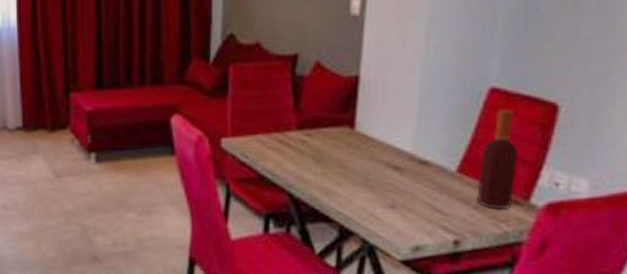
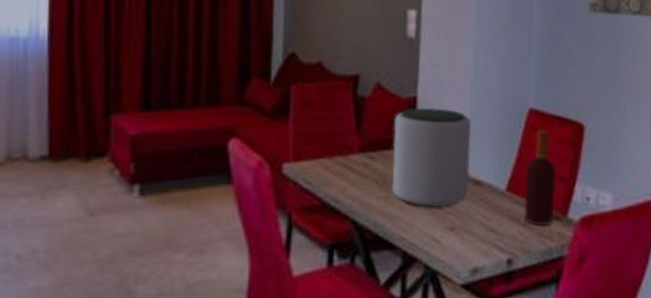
plant pot: none [330,86,420,186] -> present [392,107,472,208]

